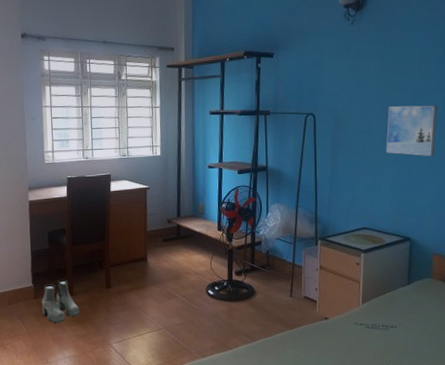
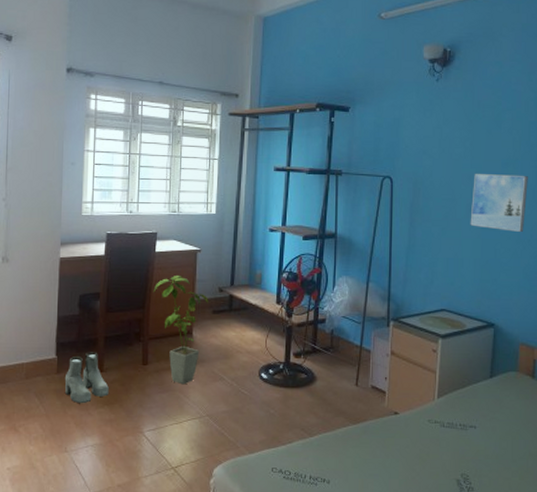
house plant: none [111,211,159,303] -> present [153,276,208,385]

